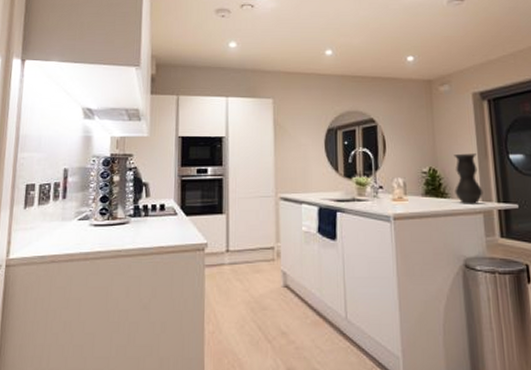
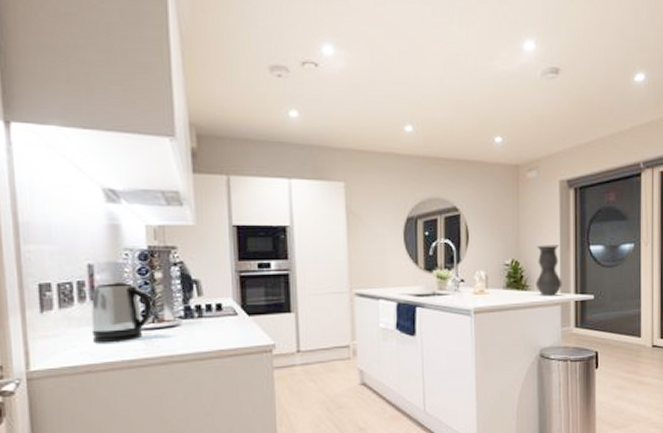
kettle: none [59,183,109,237] -> present [91,281,152,344]

